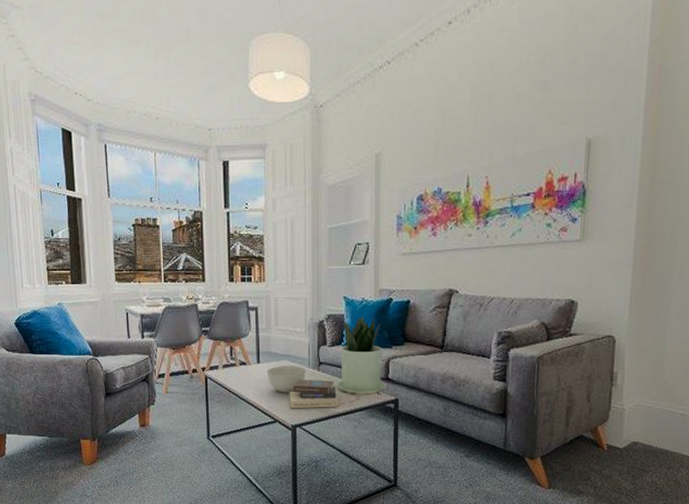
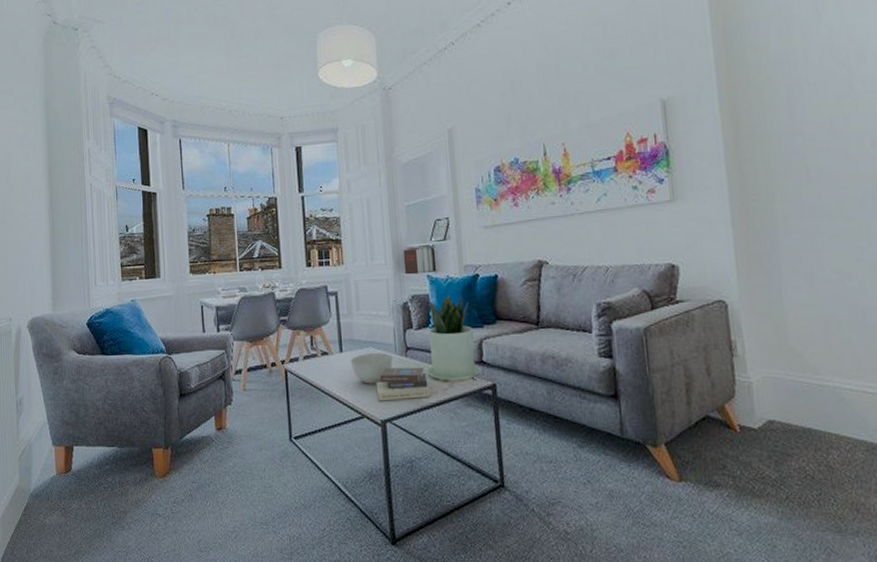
books: none [322,269,355,295] -> present [403,246,439,275]

